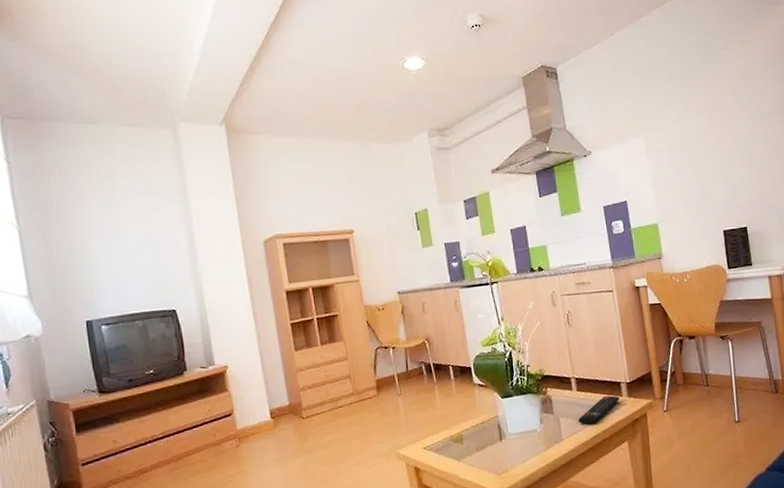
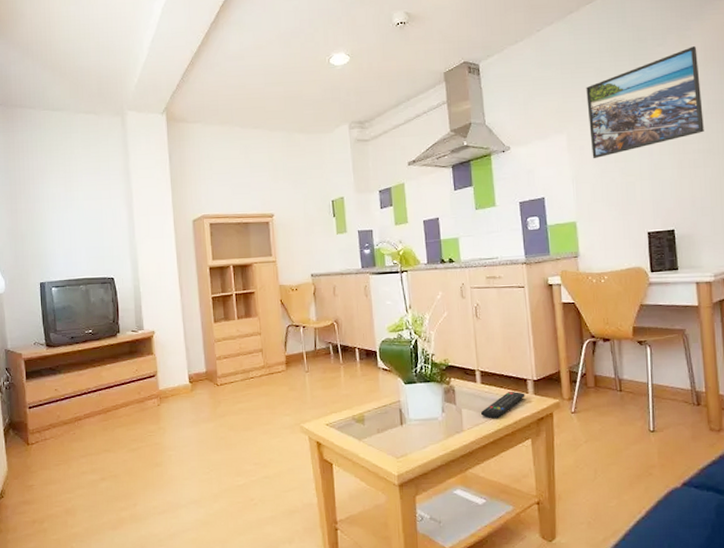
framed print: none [659,50,768,161] -> present [586,46,704,159]

